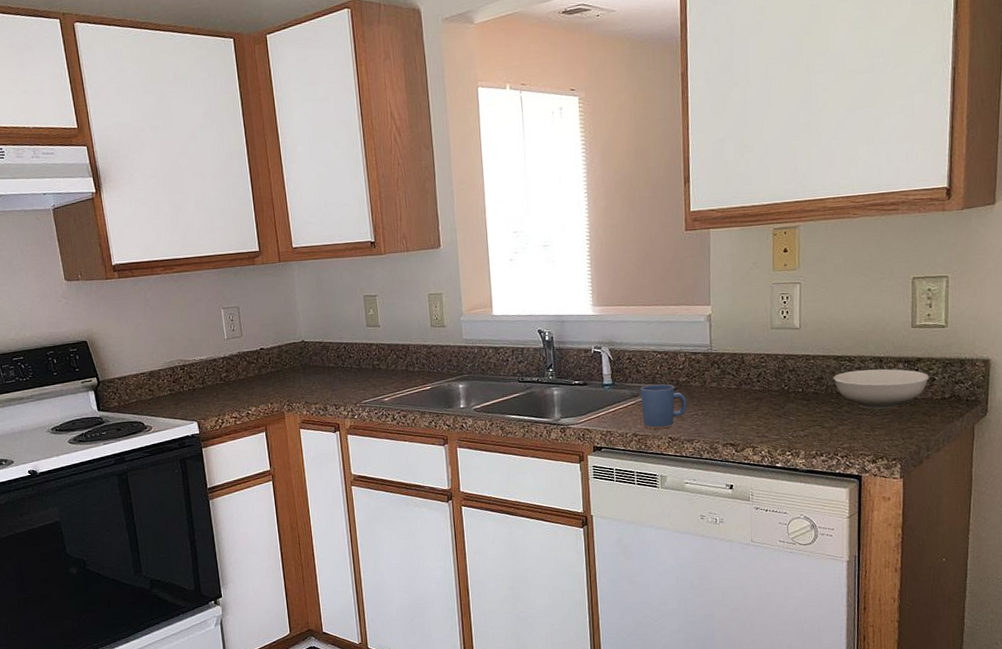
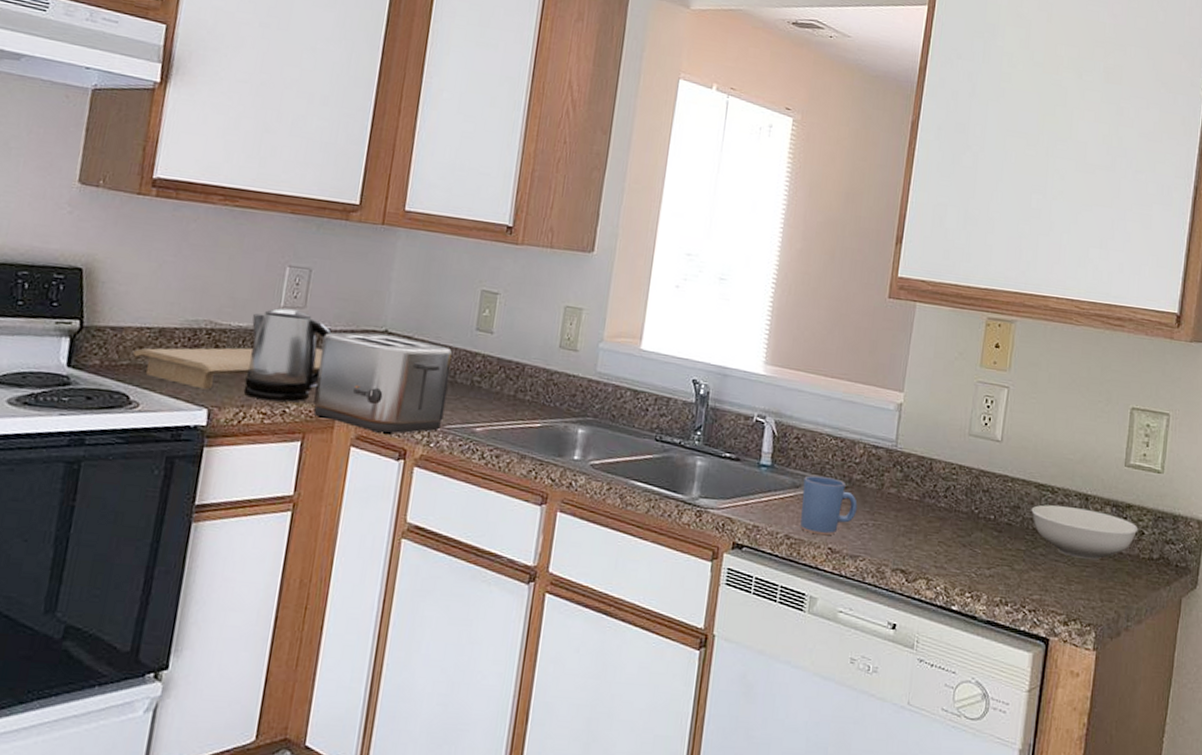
cutting board: none [137,363,264,409] -> present [133,347,323,390]
kettle: none [207,339,266,408] -> present [243,308,332,402]
toaster: none [260,343,359,417] -> present [313,332,453,434]

